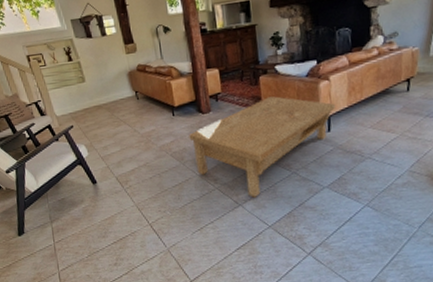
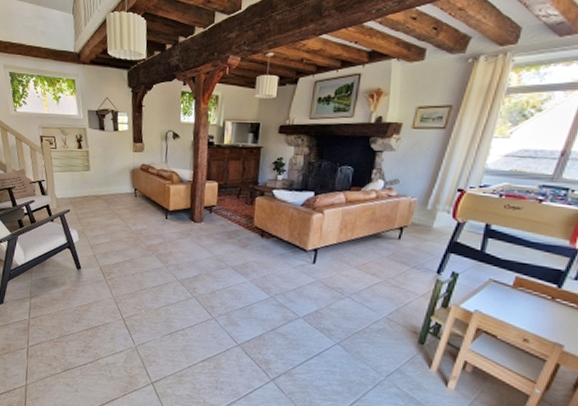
coffee table: present [189,96,335,197] -> none [177,218,324,314]

